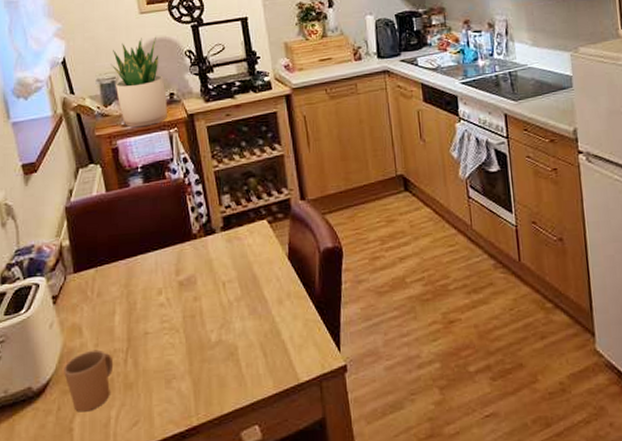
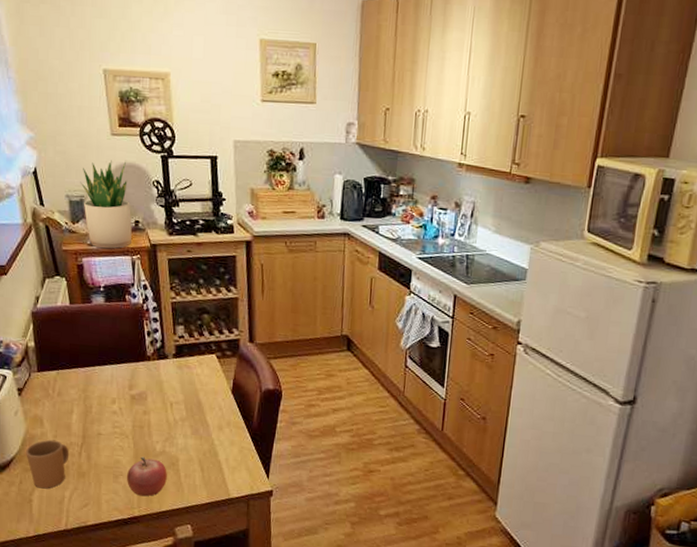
fruit: none [180,351,226,400] -> present [126,456,167,497]

